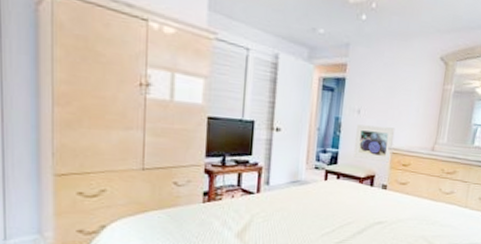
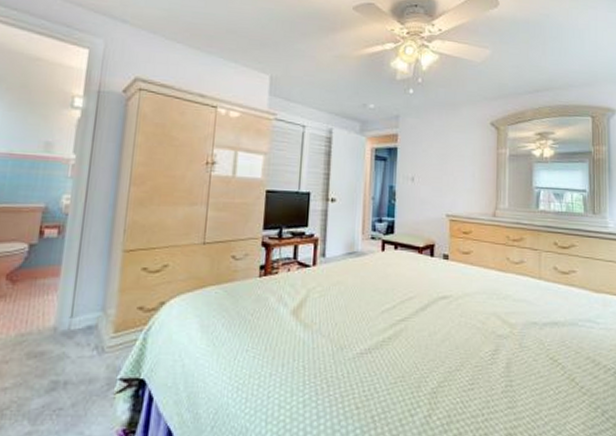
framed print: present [353,124,395,163] -> none [409,192,452,231]

